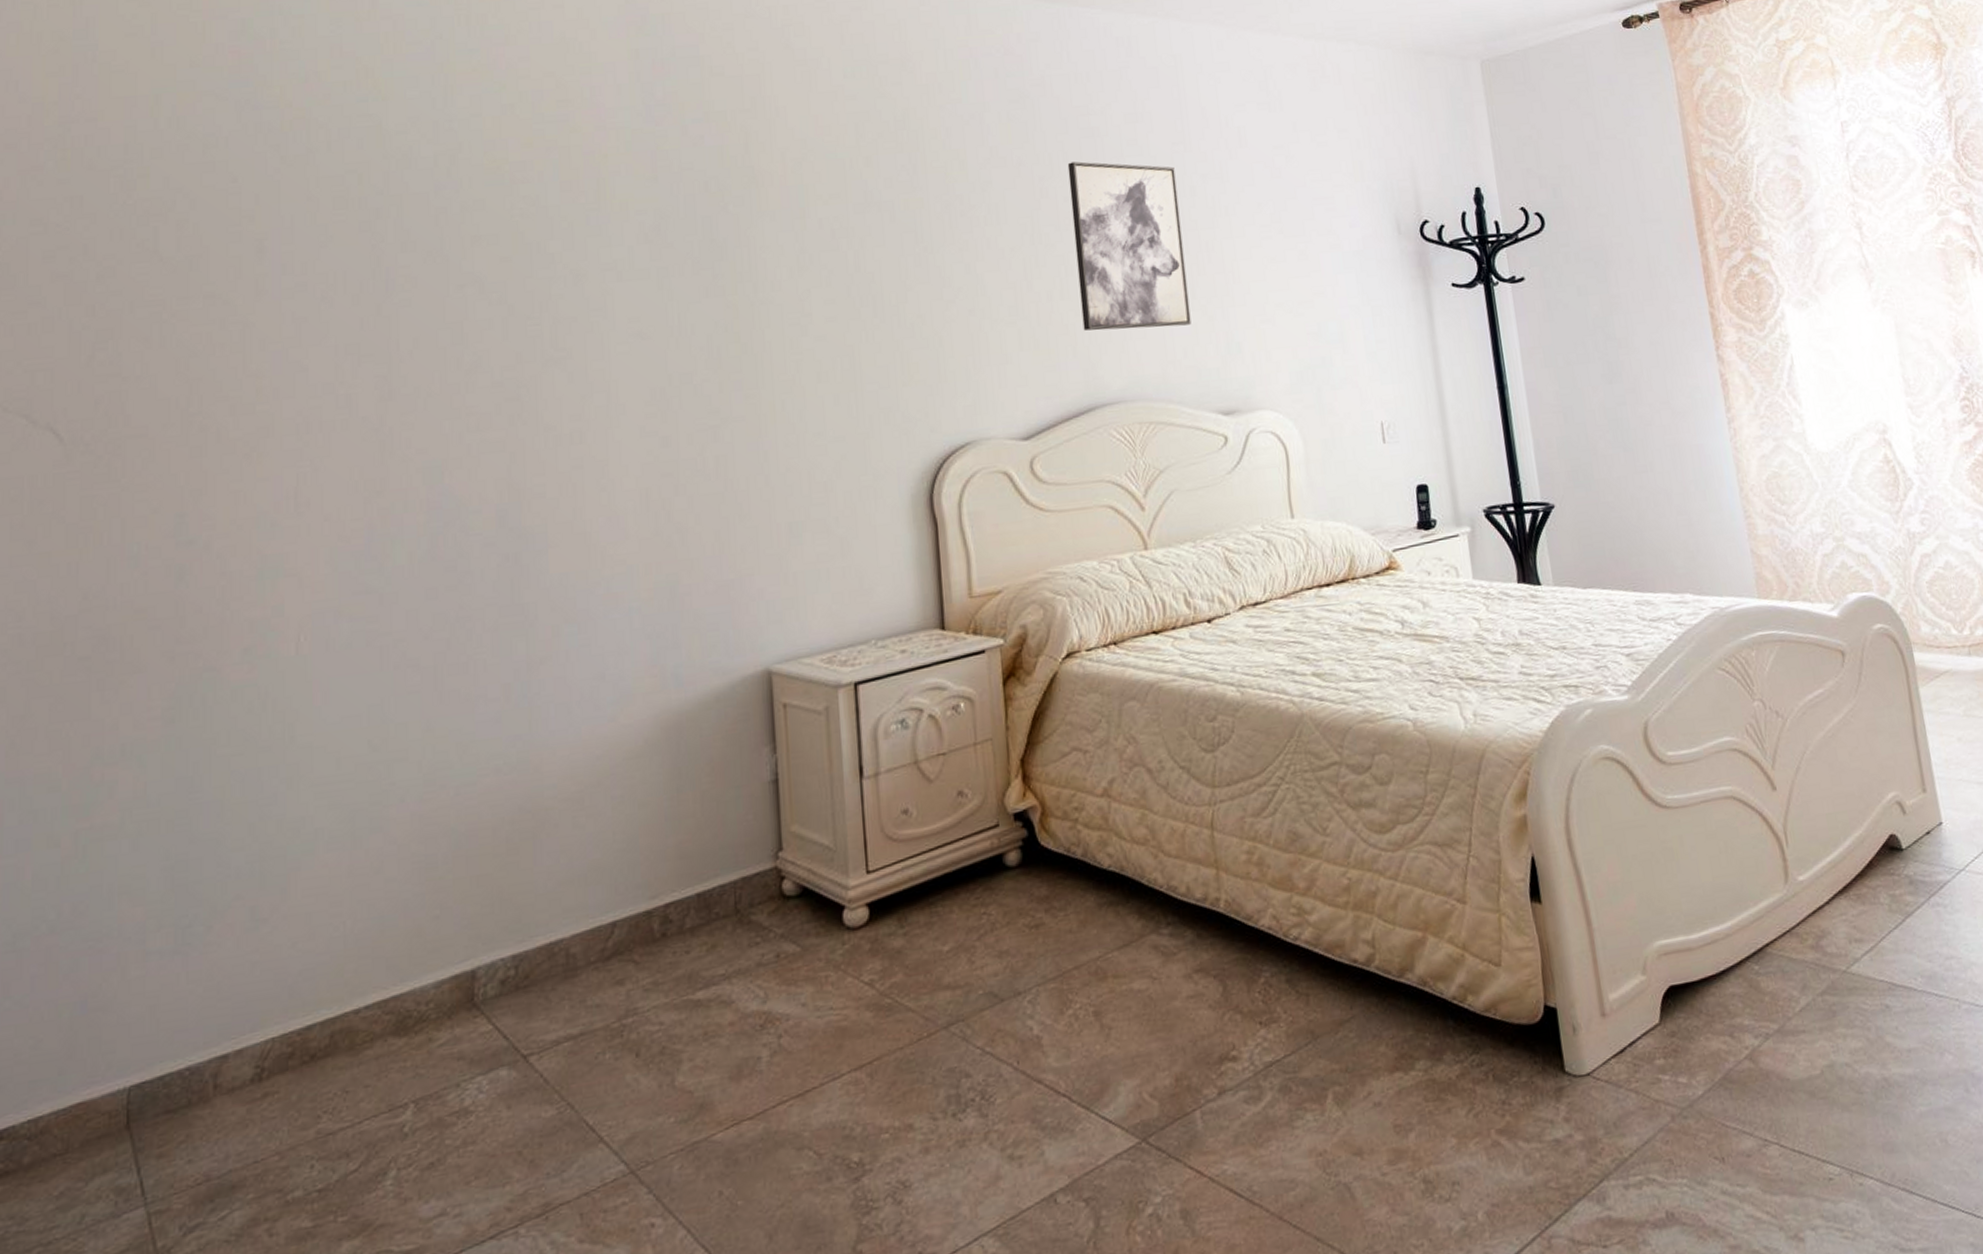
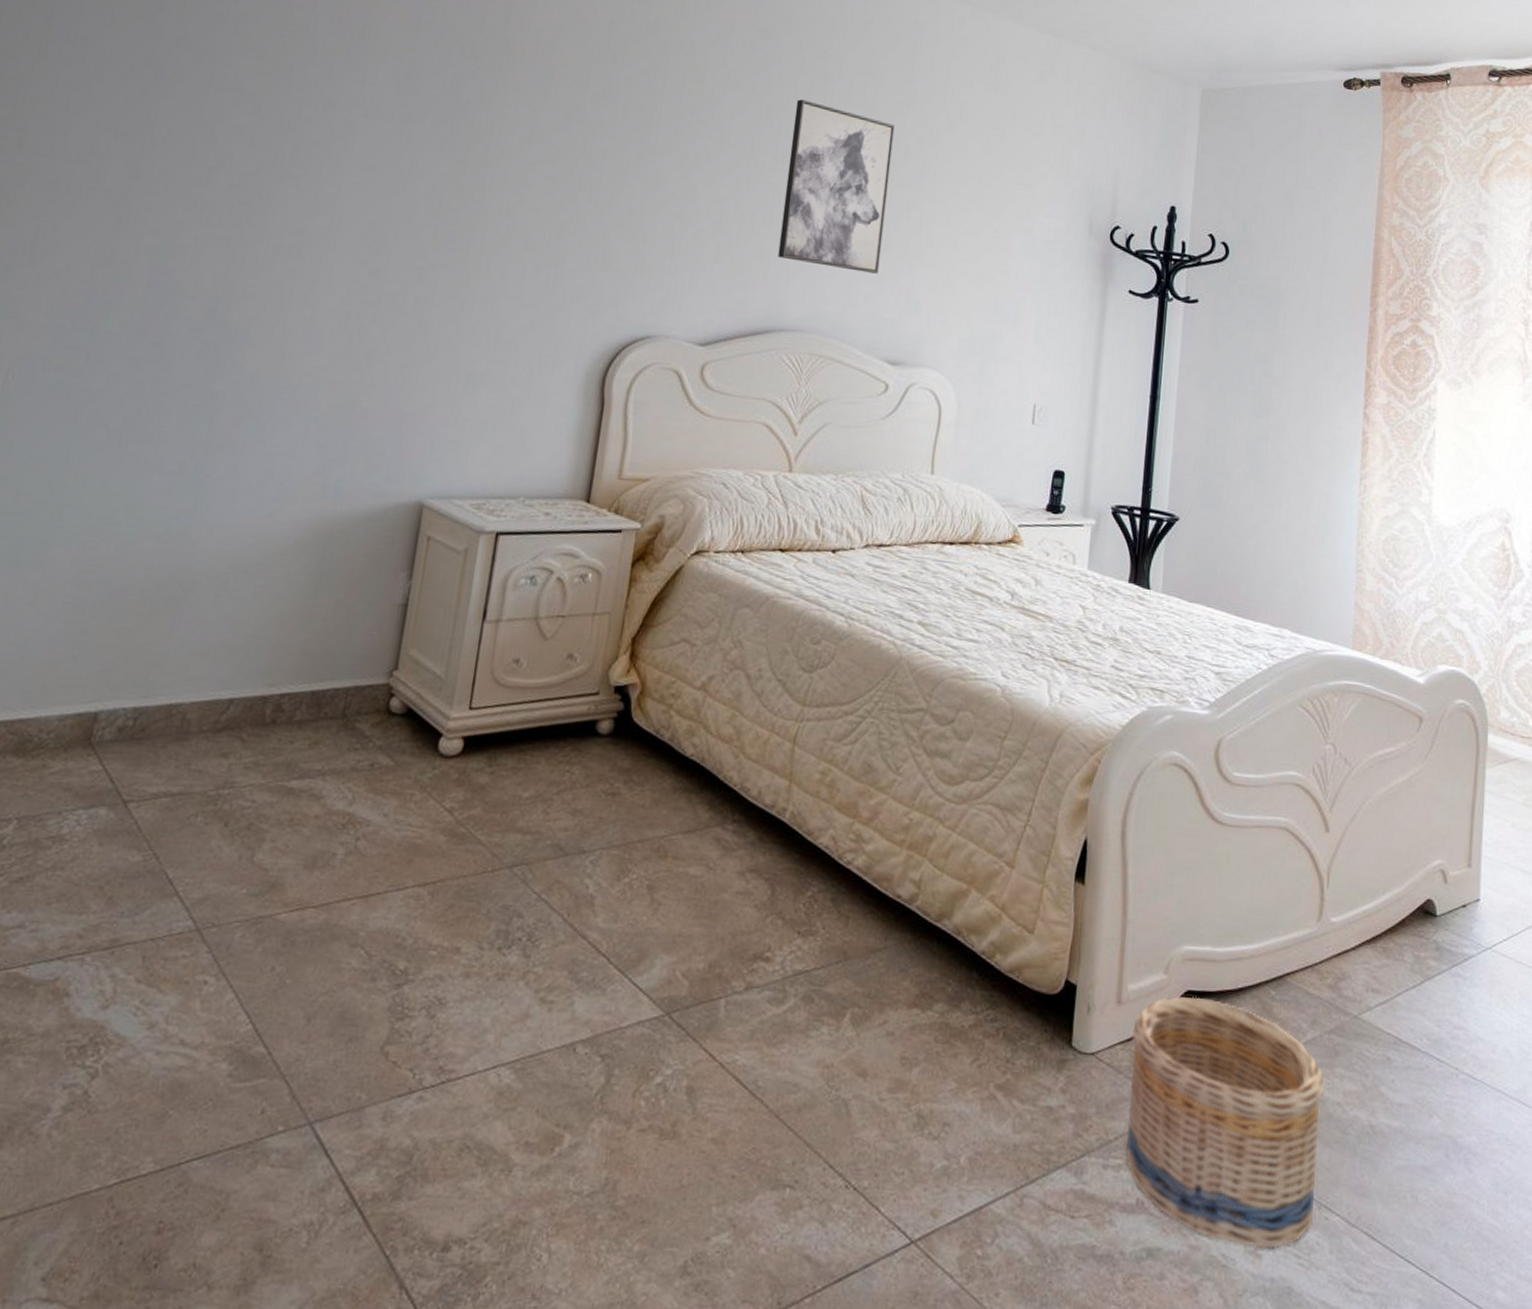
basket: none [1622,989,1848,1233] -> present [1124,996,1325,1249]

